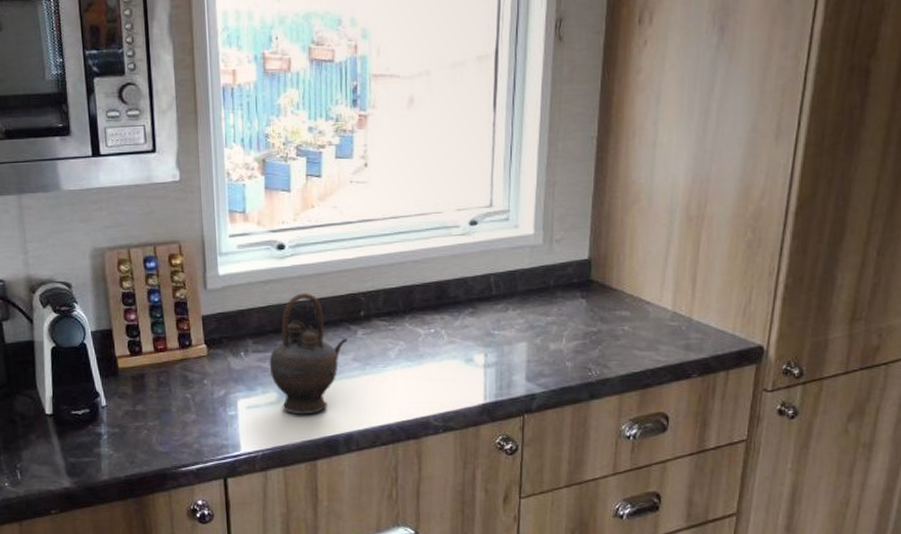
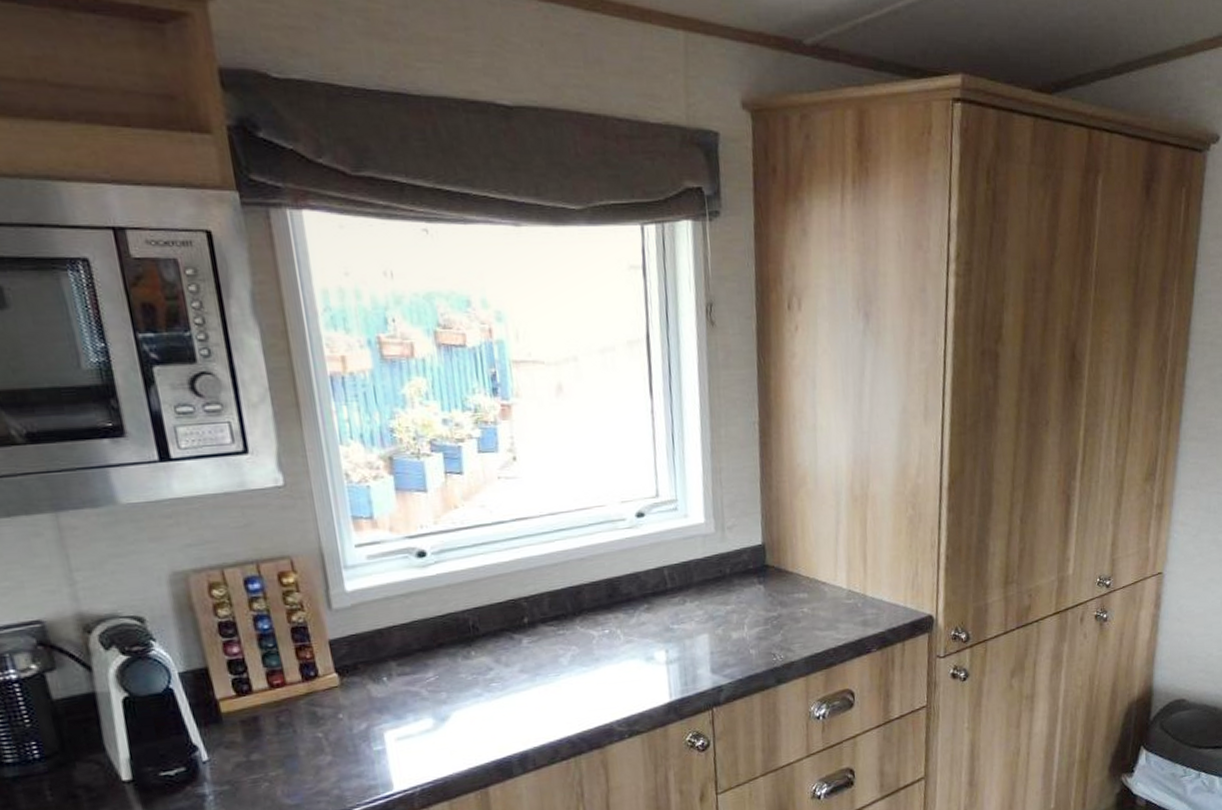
teapot: present [269,293,348,415] -> none [419,603,512,740]

